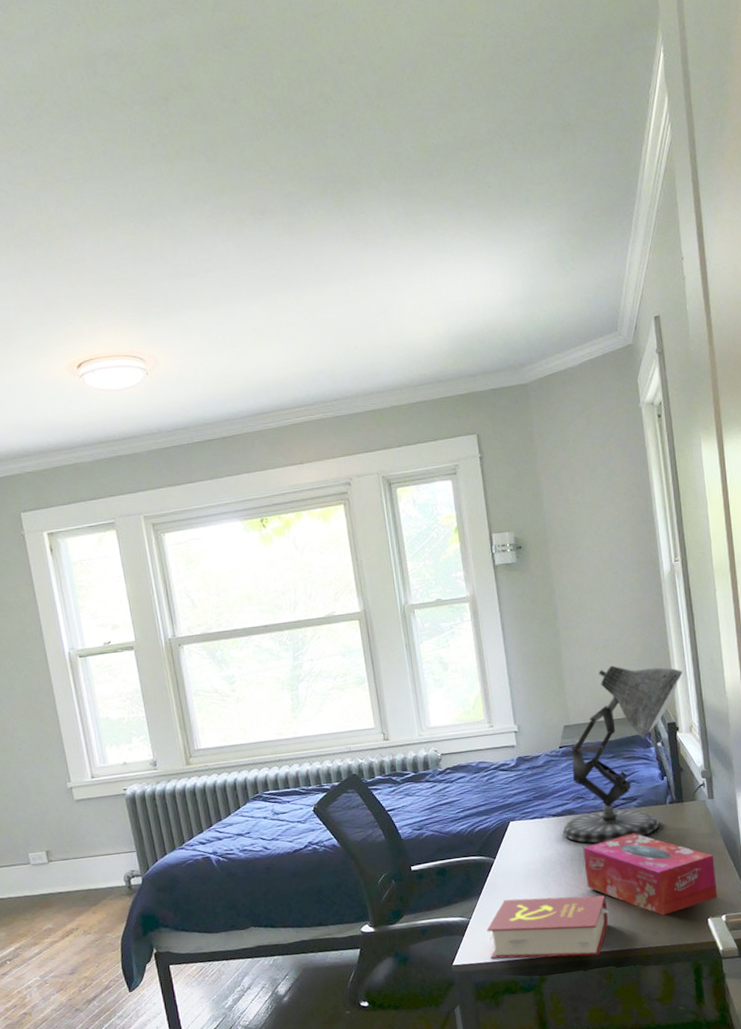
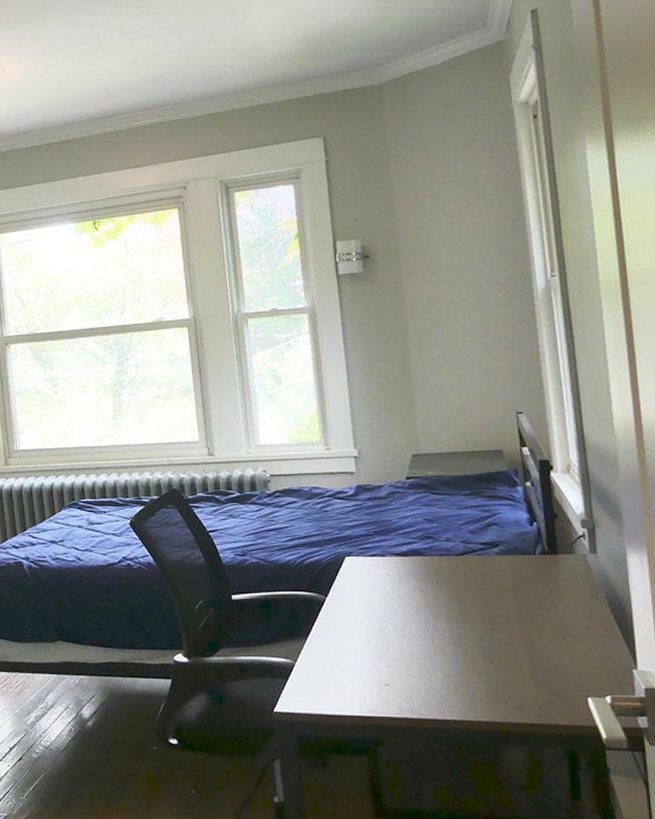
book: present [486,895,610,959] -> none [314,644,462,723]
desk lamp: present [562,665,682,844] -> none [406,390,558,593]
tissue box: present [583,833,718,915] -> none [431,584,601,686]

